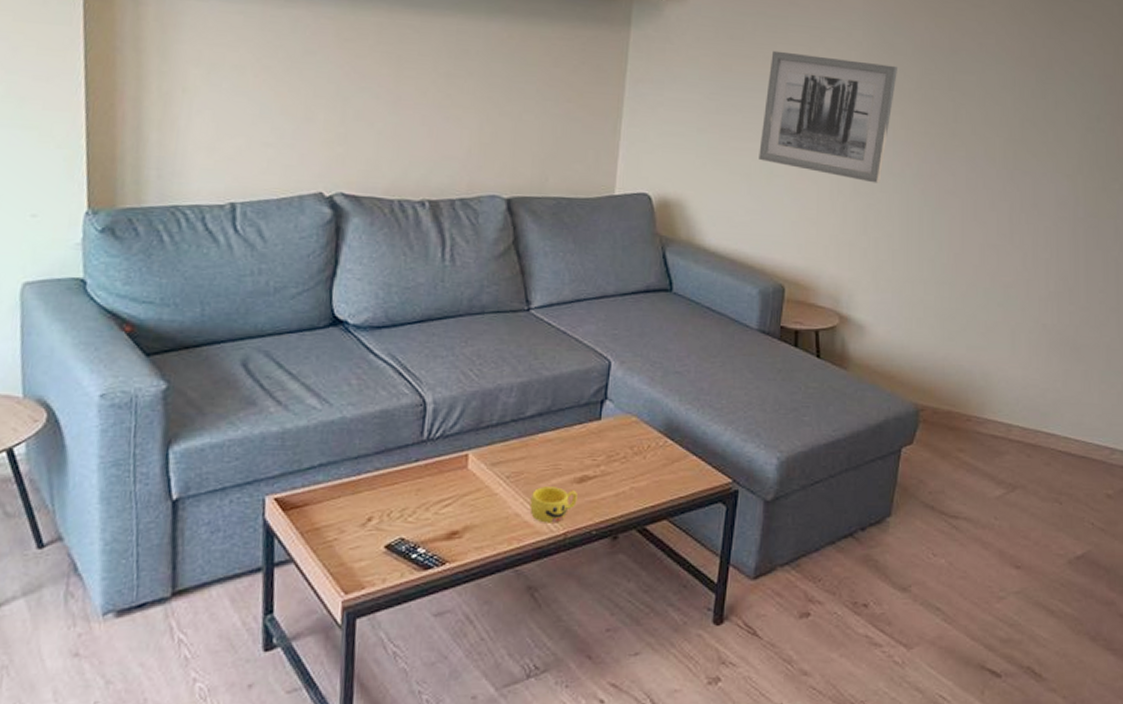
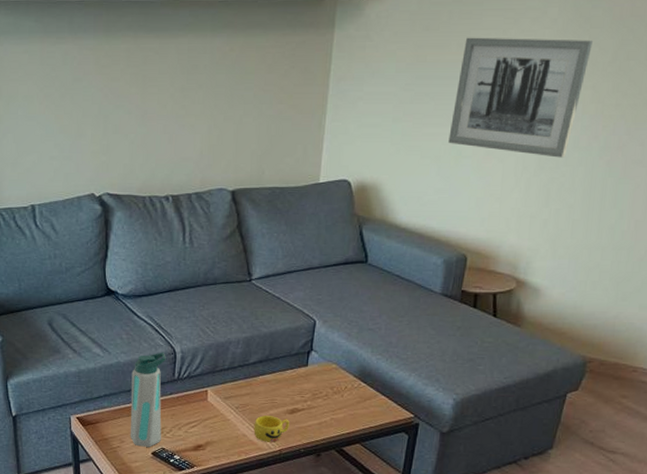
water bottle: none [353,403,412,538] -> present [130,352,166,447]

